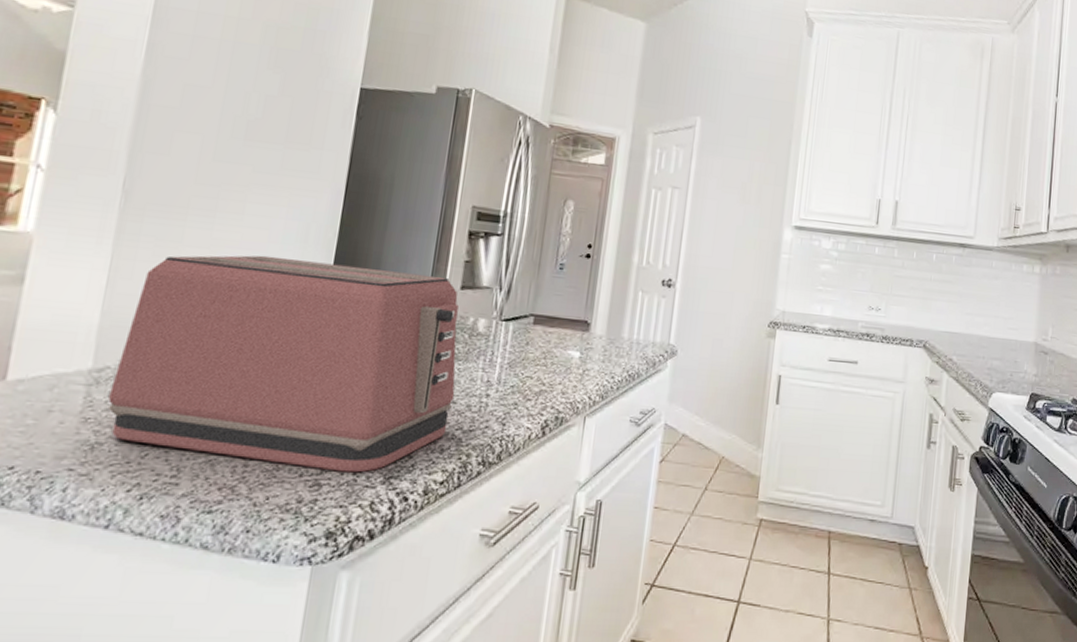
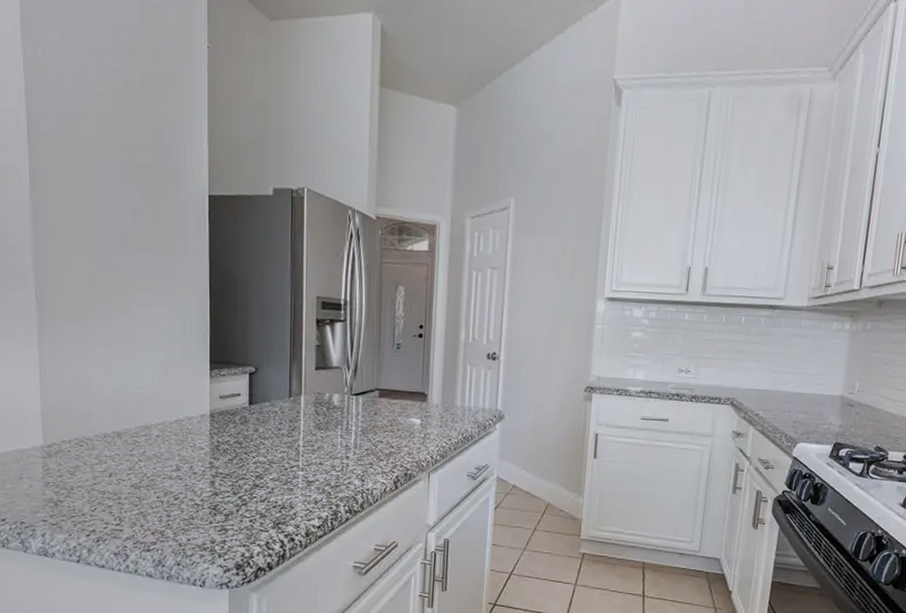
toaster: present [108,255,459,473] -> none [60,349,321,520]

